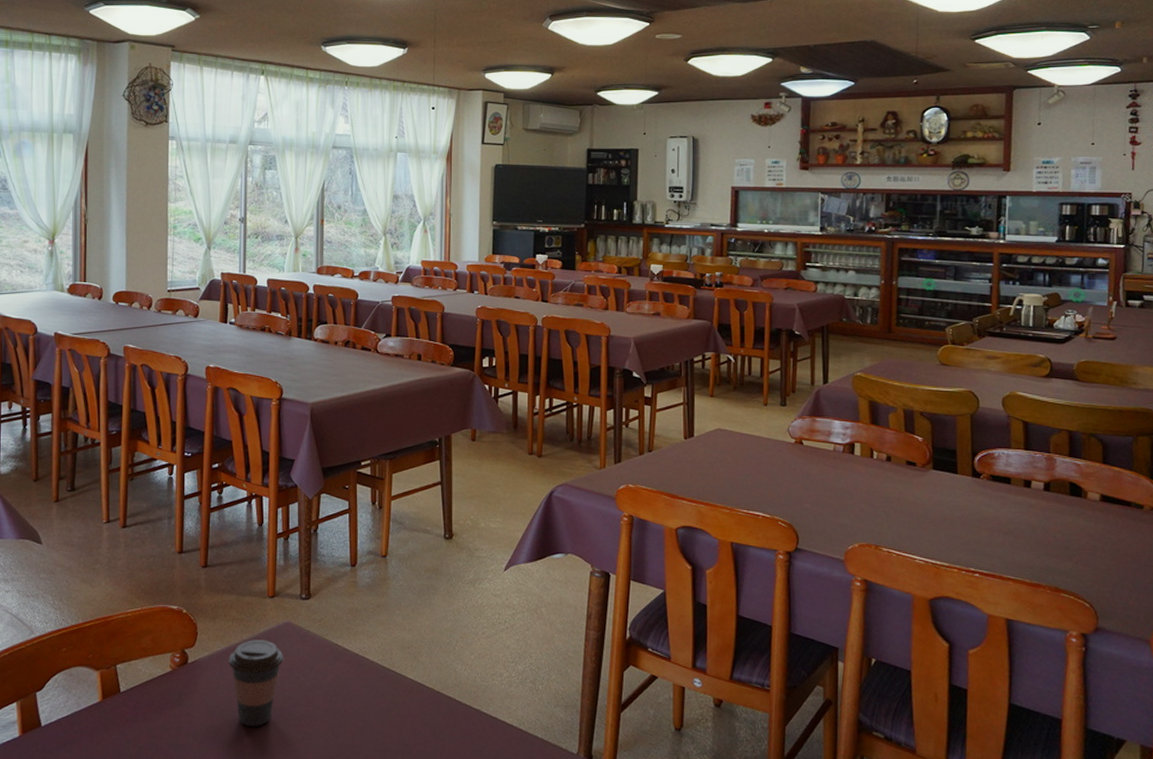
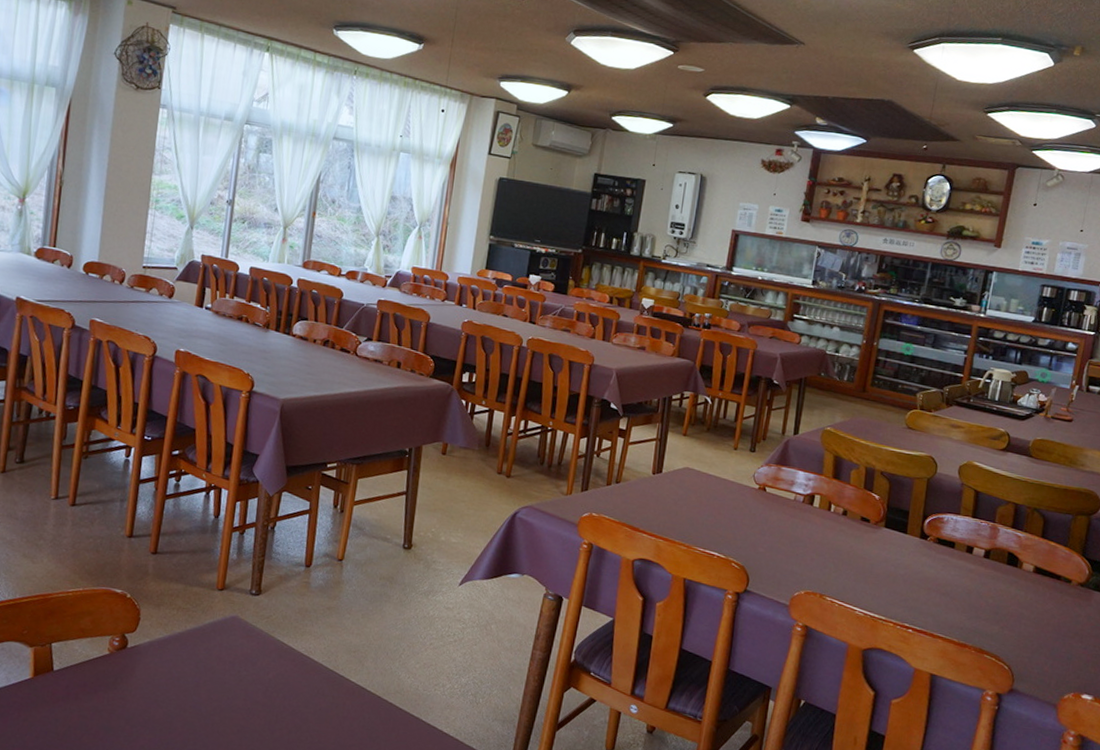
coffee cup: present [228,640,284,726] -> none [169,630,227,716]

